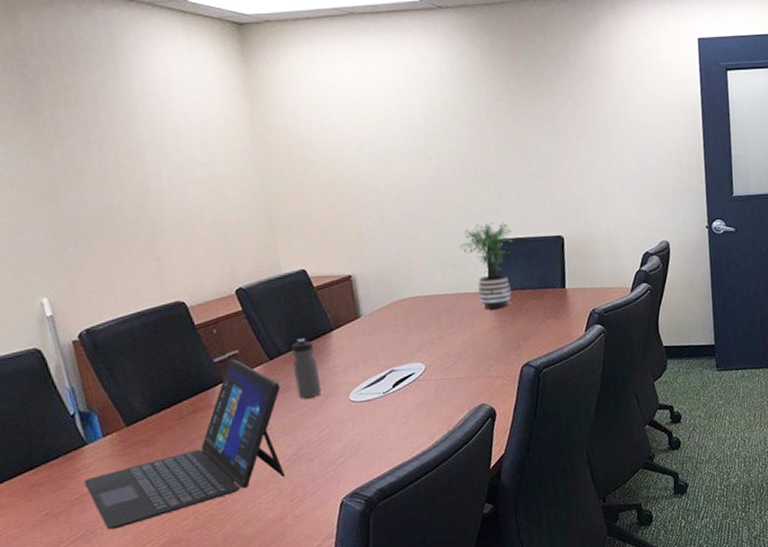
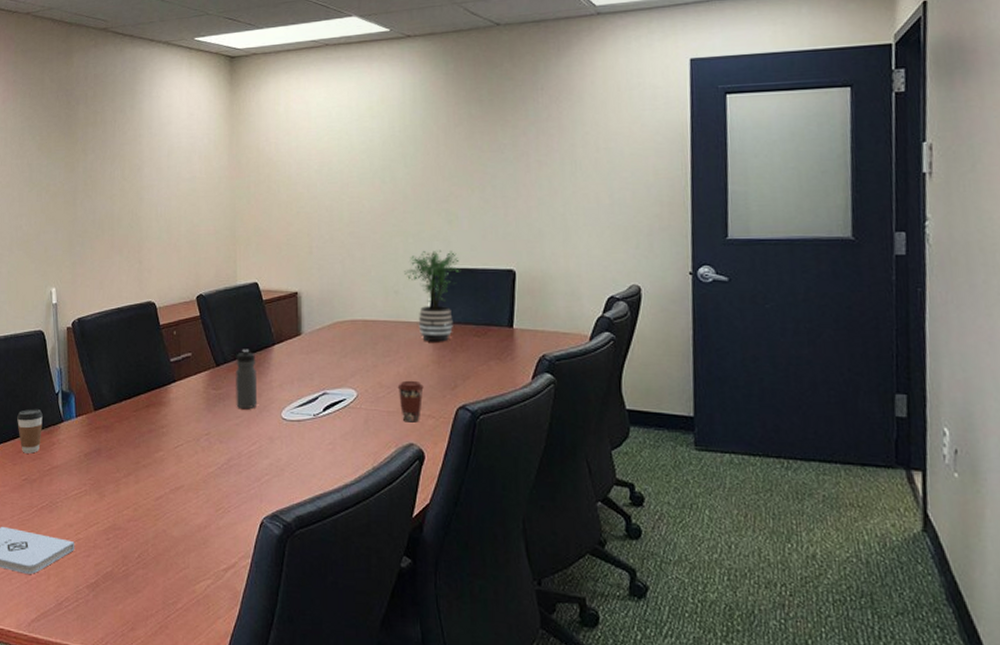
coffee cup: none [21,436,61,487] -> present [17,409,43,454]
laptop: present [84,358,286,530] -> none [56,361,222,505]
coffee cup: none [464,346,489,386] -> present [397,380,424,423]

